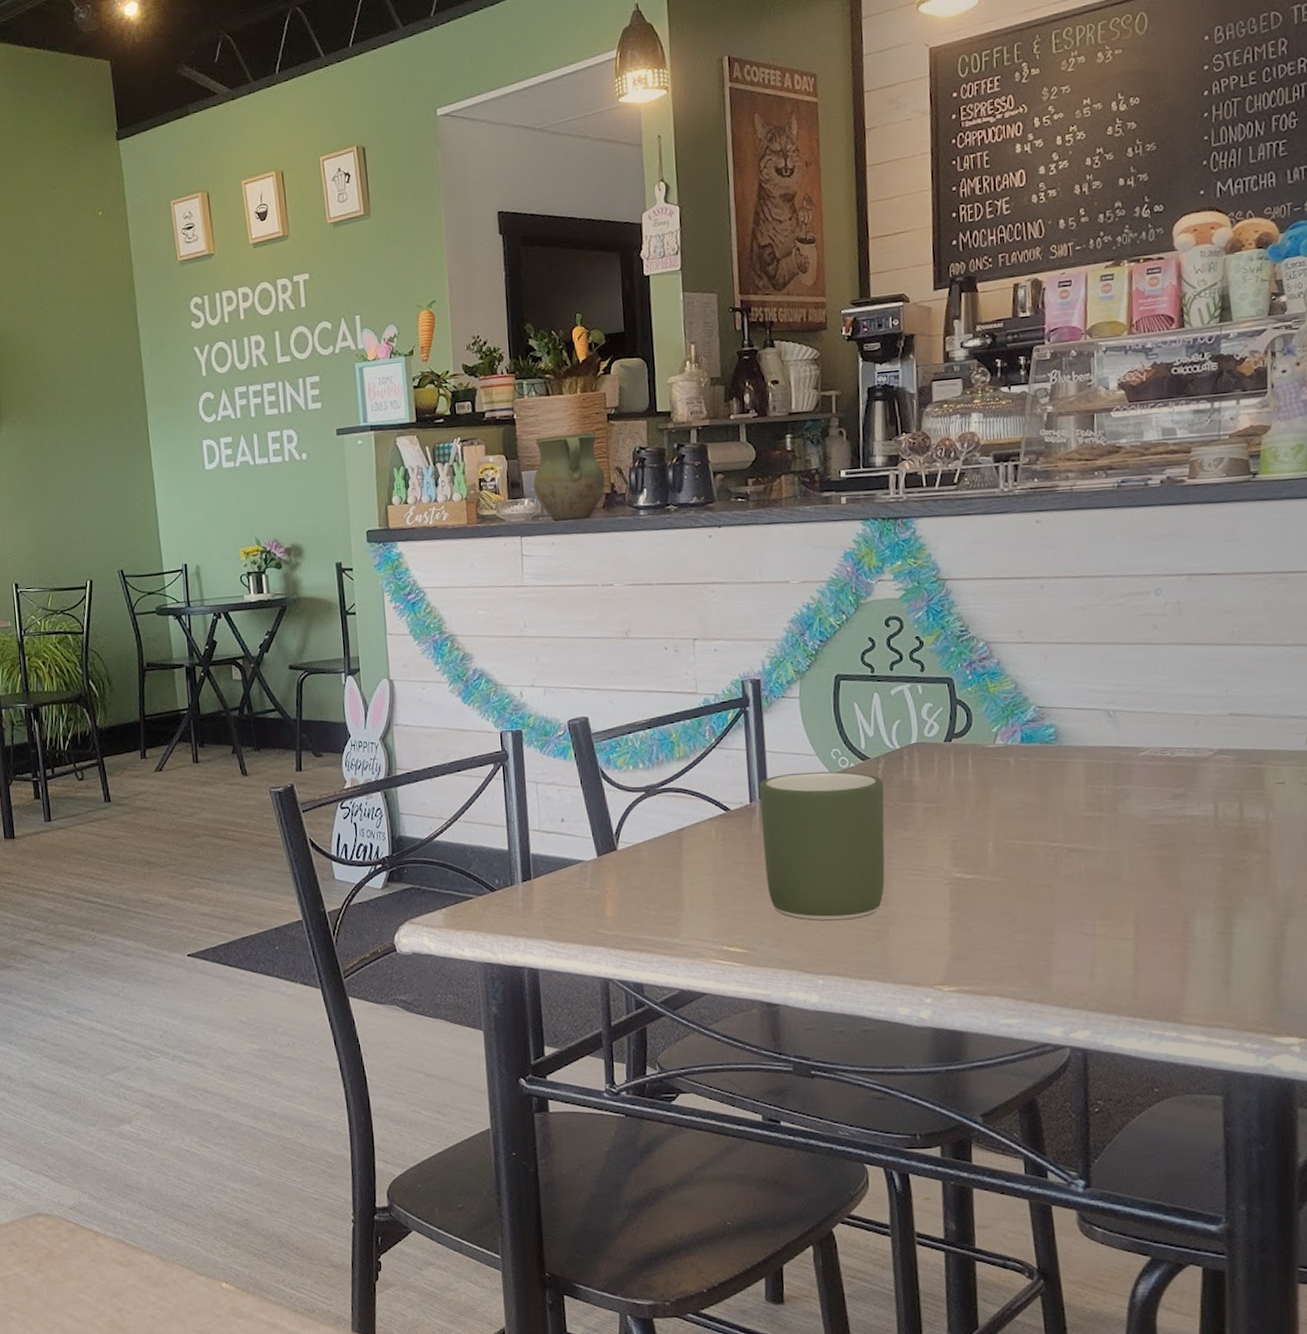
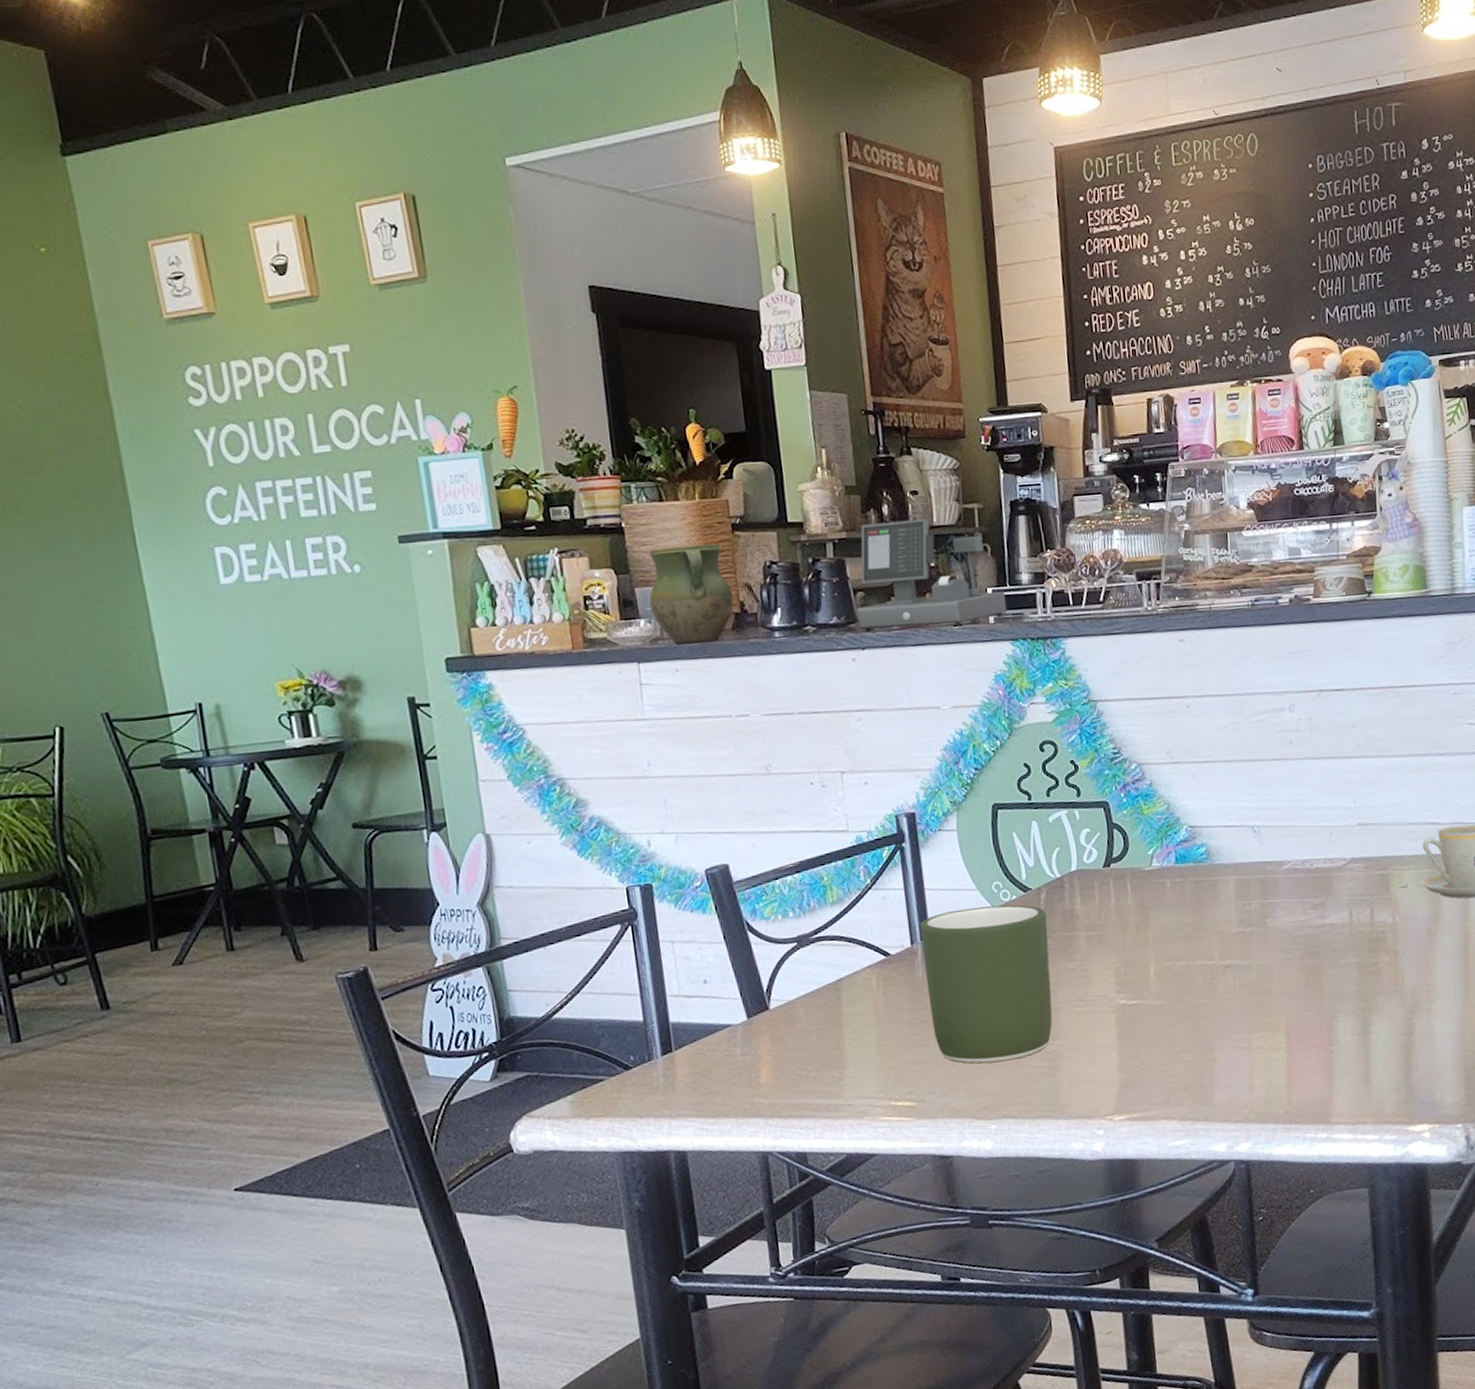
cash register: none [715,405,860,511] -> present [856,518,1008,632]

